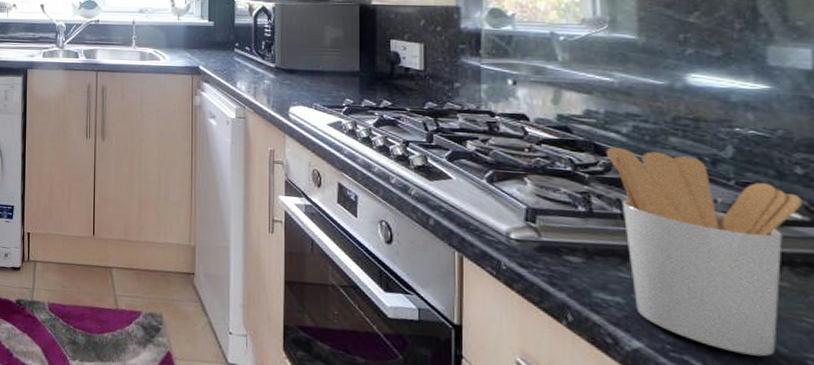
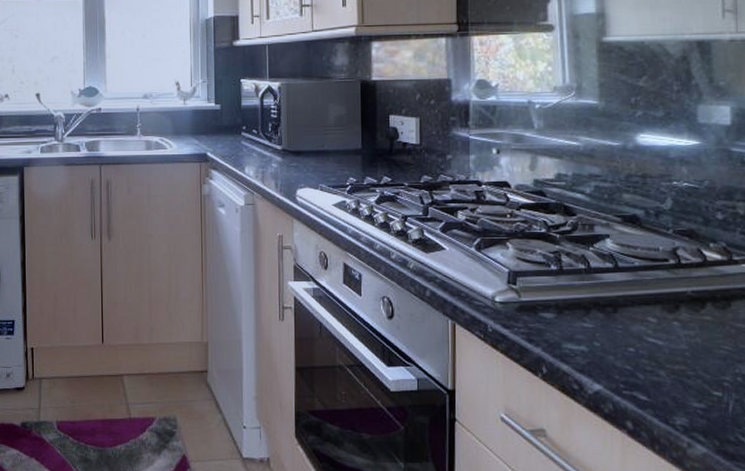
utensil holder: present [605,146,802,357] -> none [573,206,722,384]

